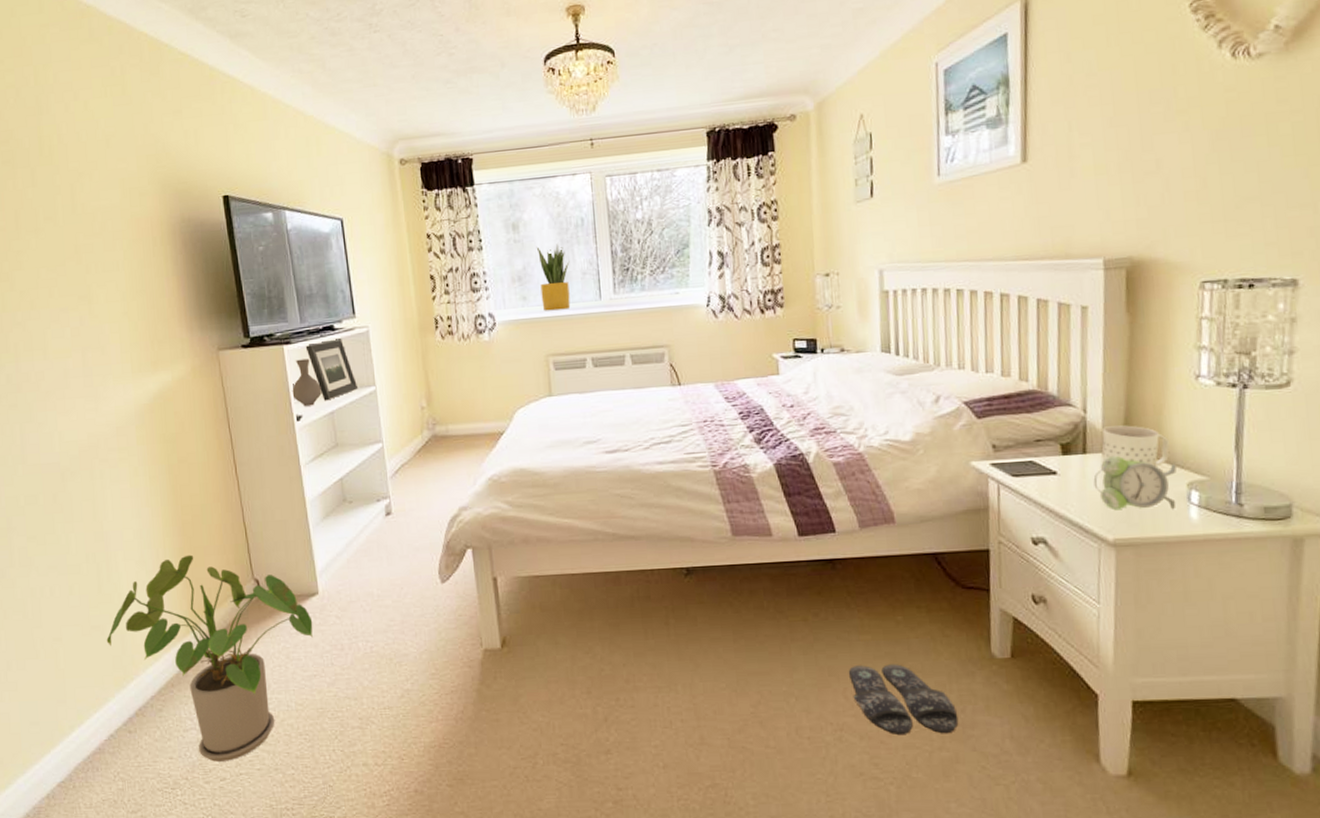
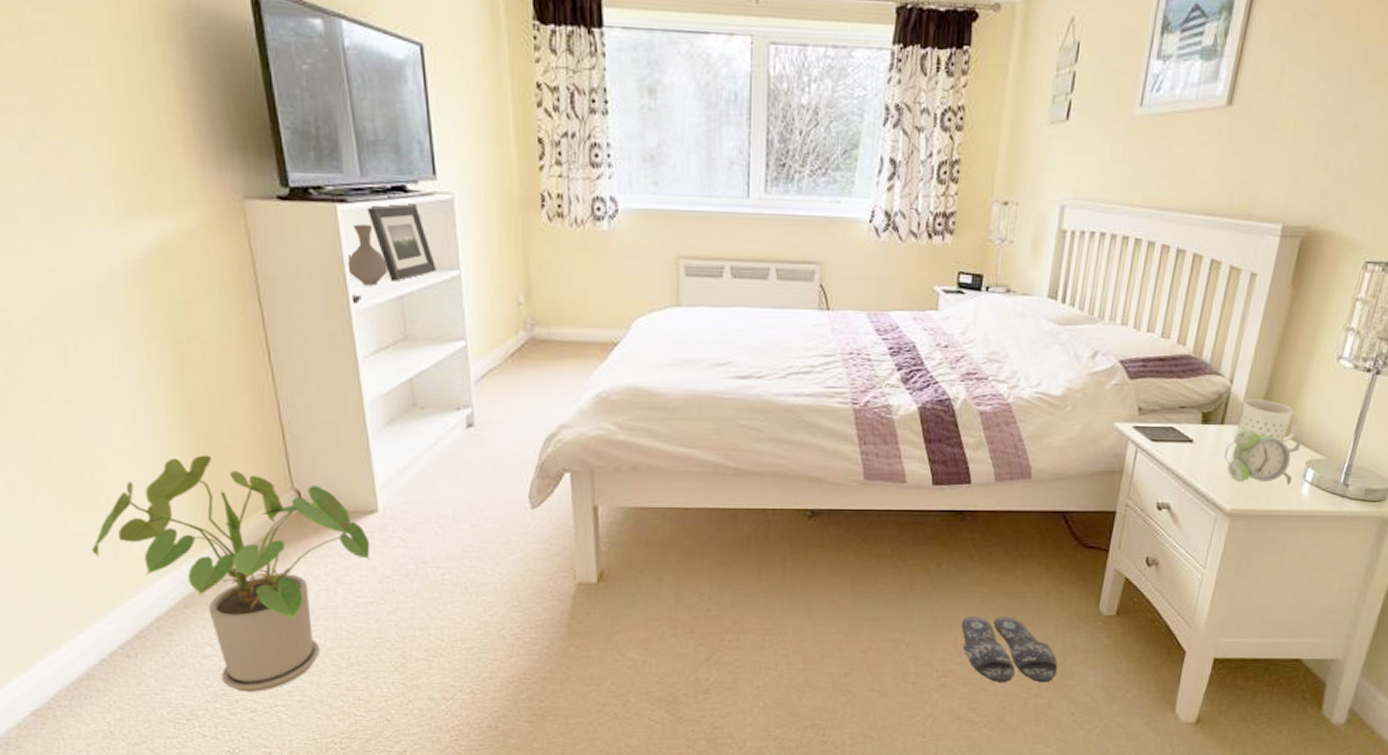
planter: present [536,243,571,311] -> none [676,120,716,204]

